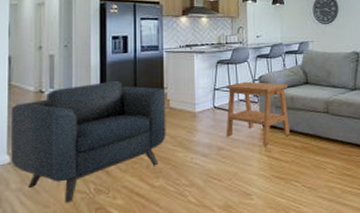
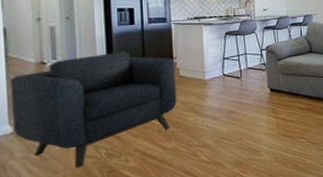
side table: present [226,81,290,147] -> none [234,51,295,109]

